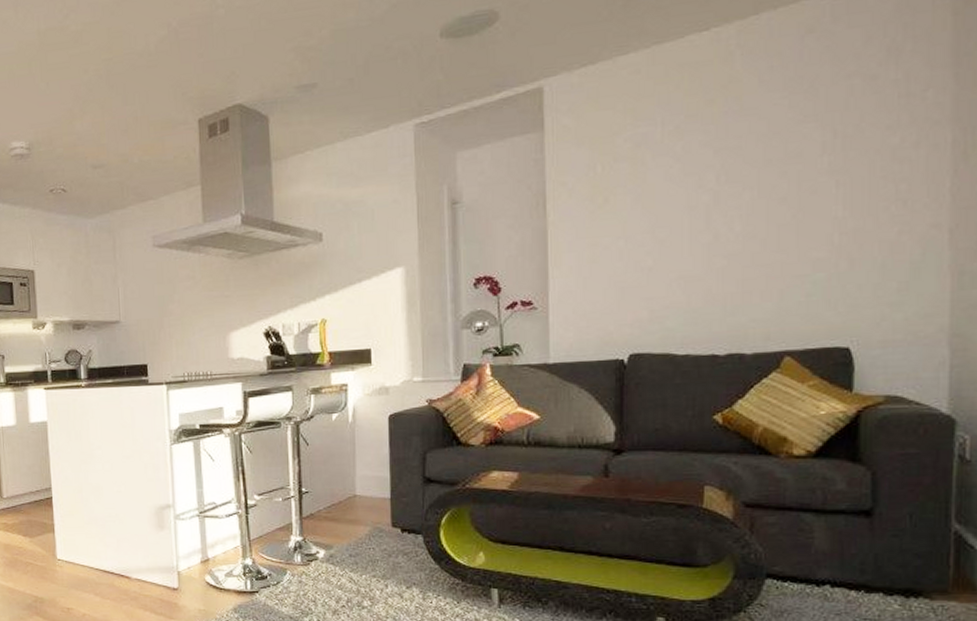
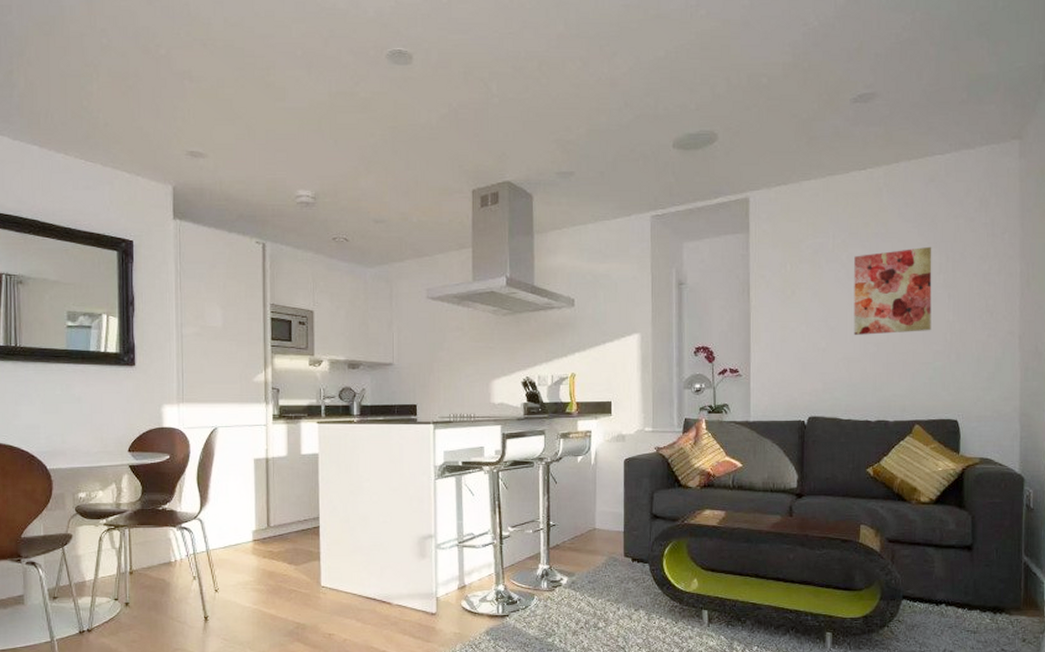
wall art: none [693,120,811,247] -> present [854,246,932,335]

